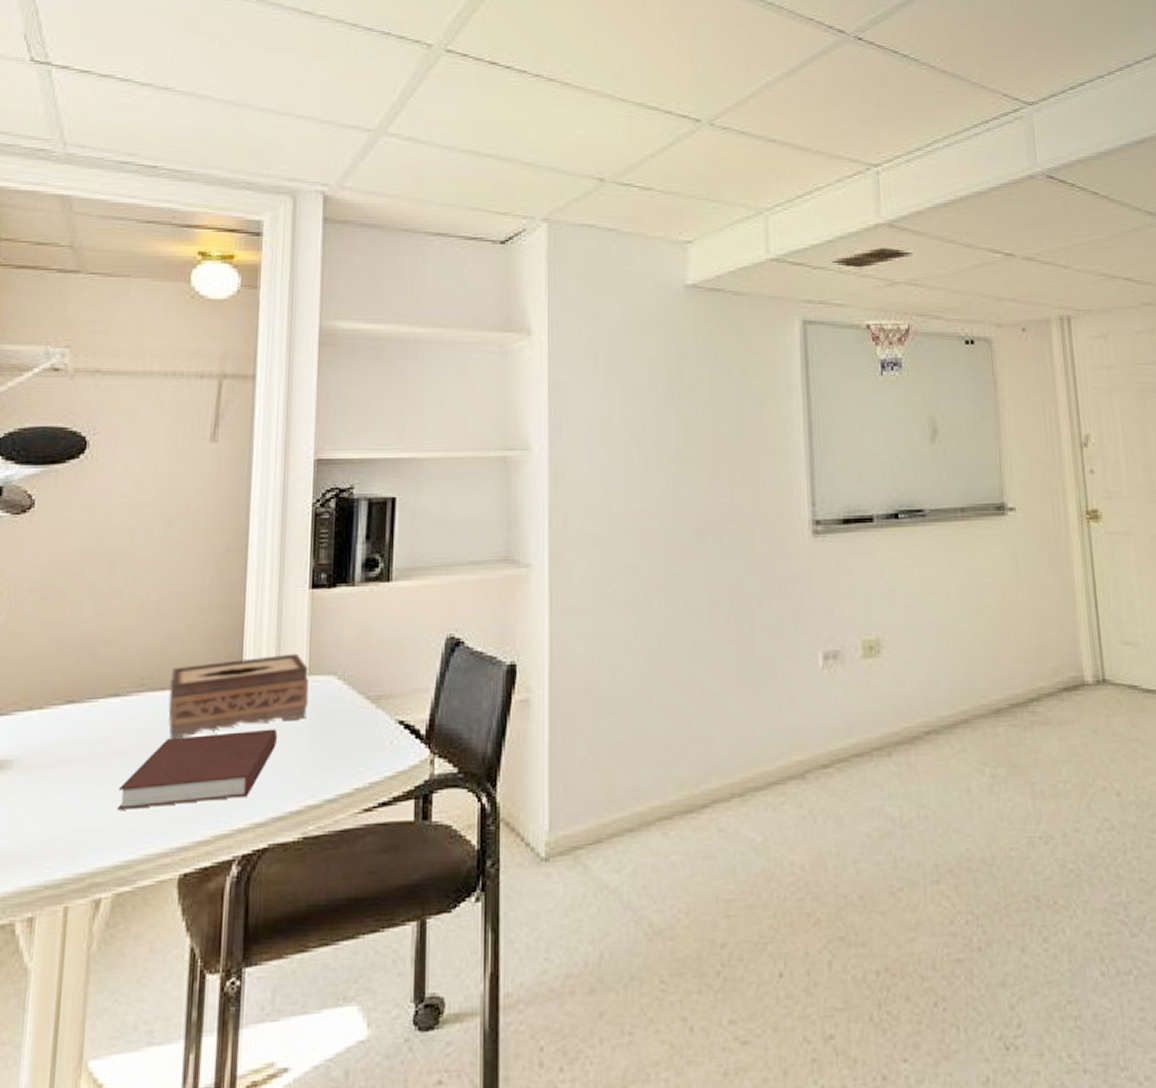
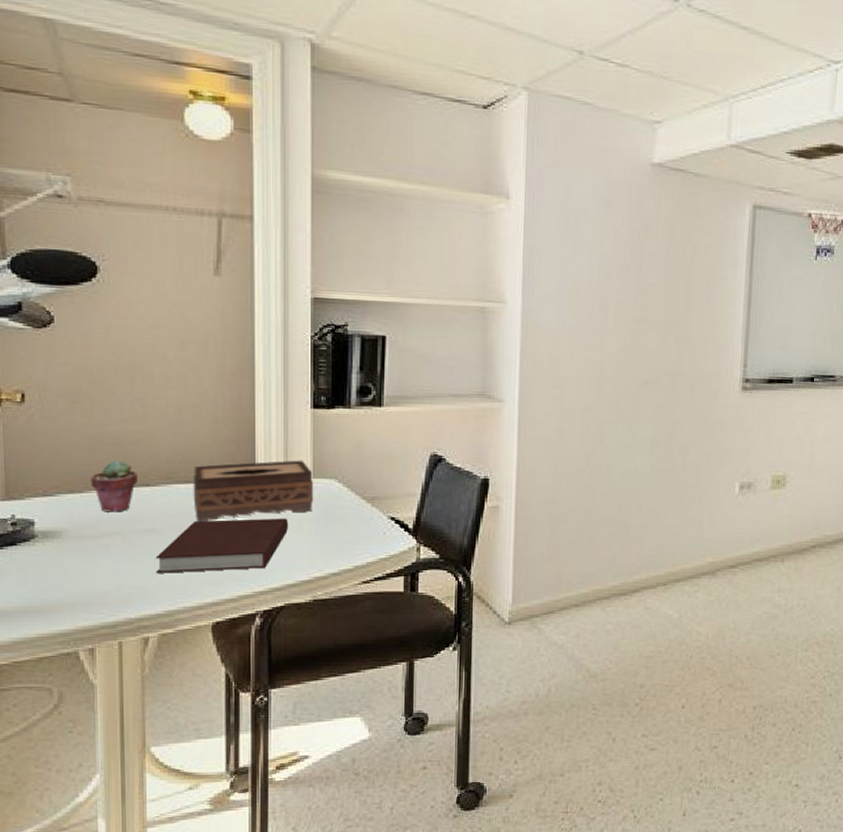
potted succulent: none [53,666,107,733] -> present [90,460,138,512]

